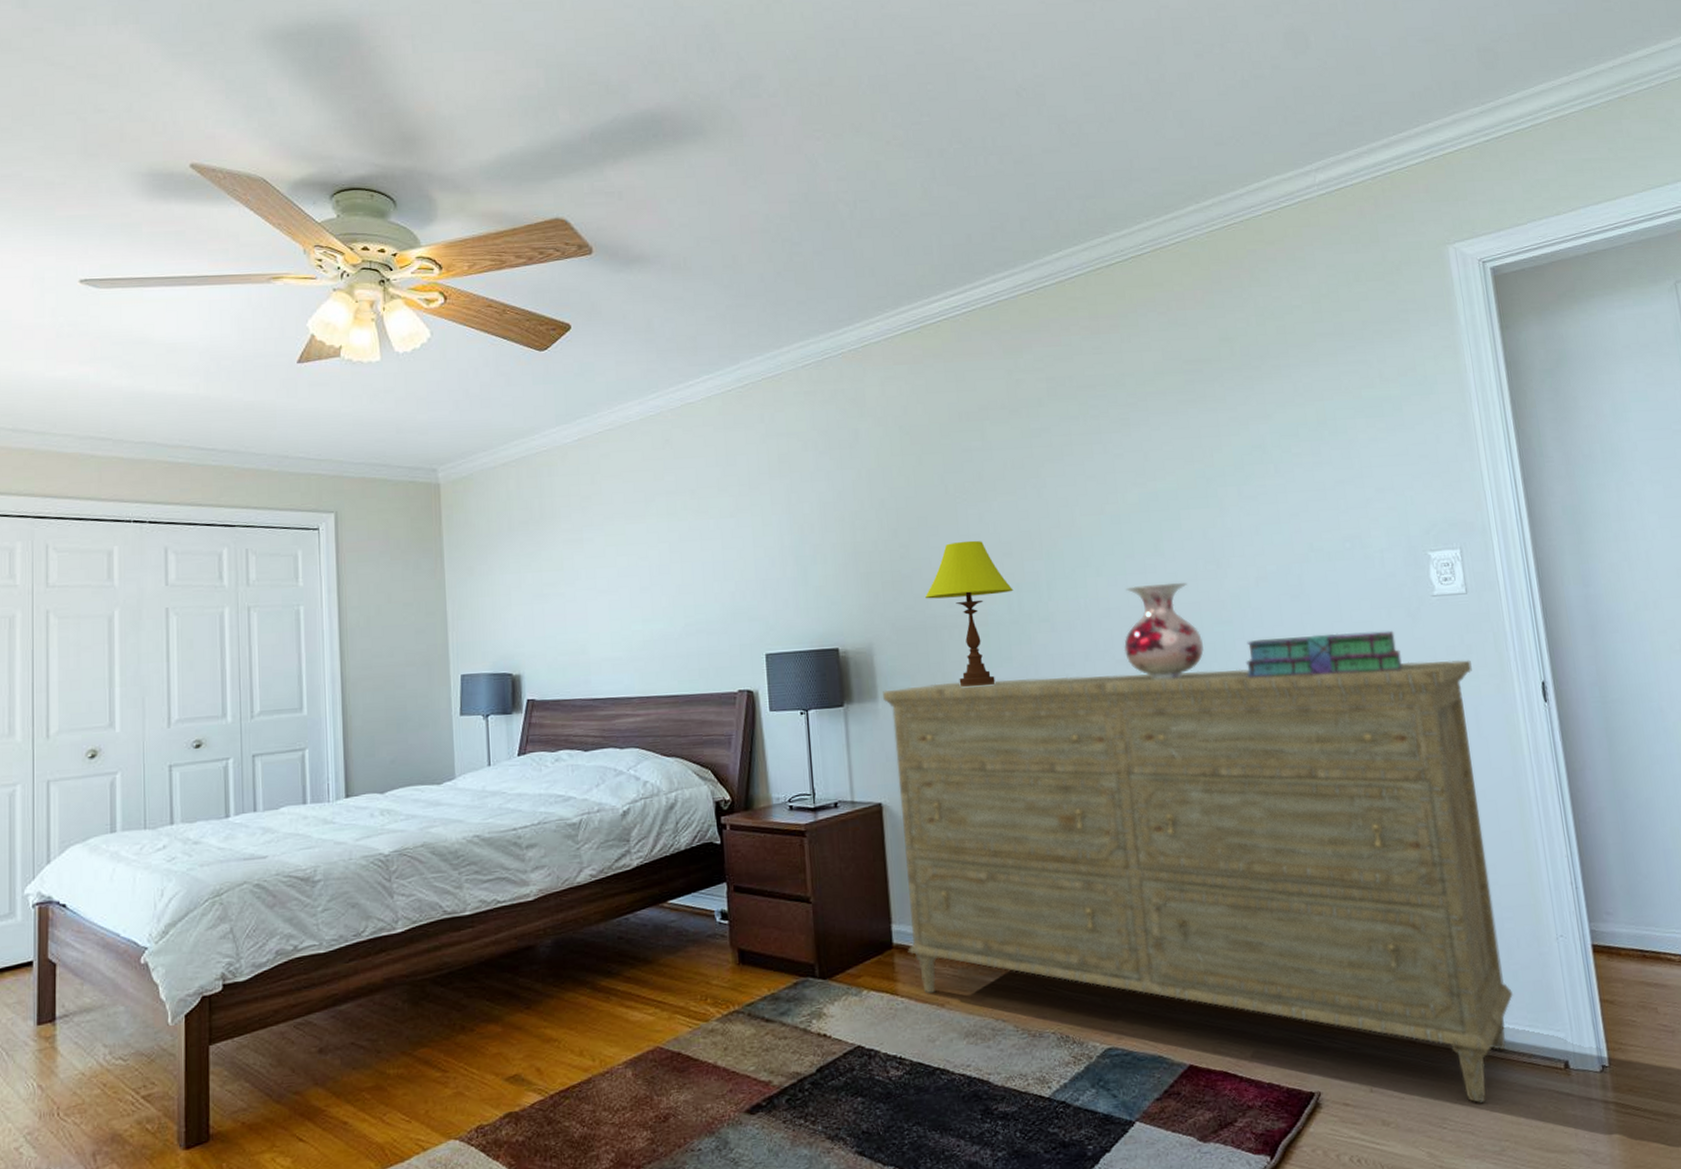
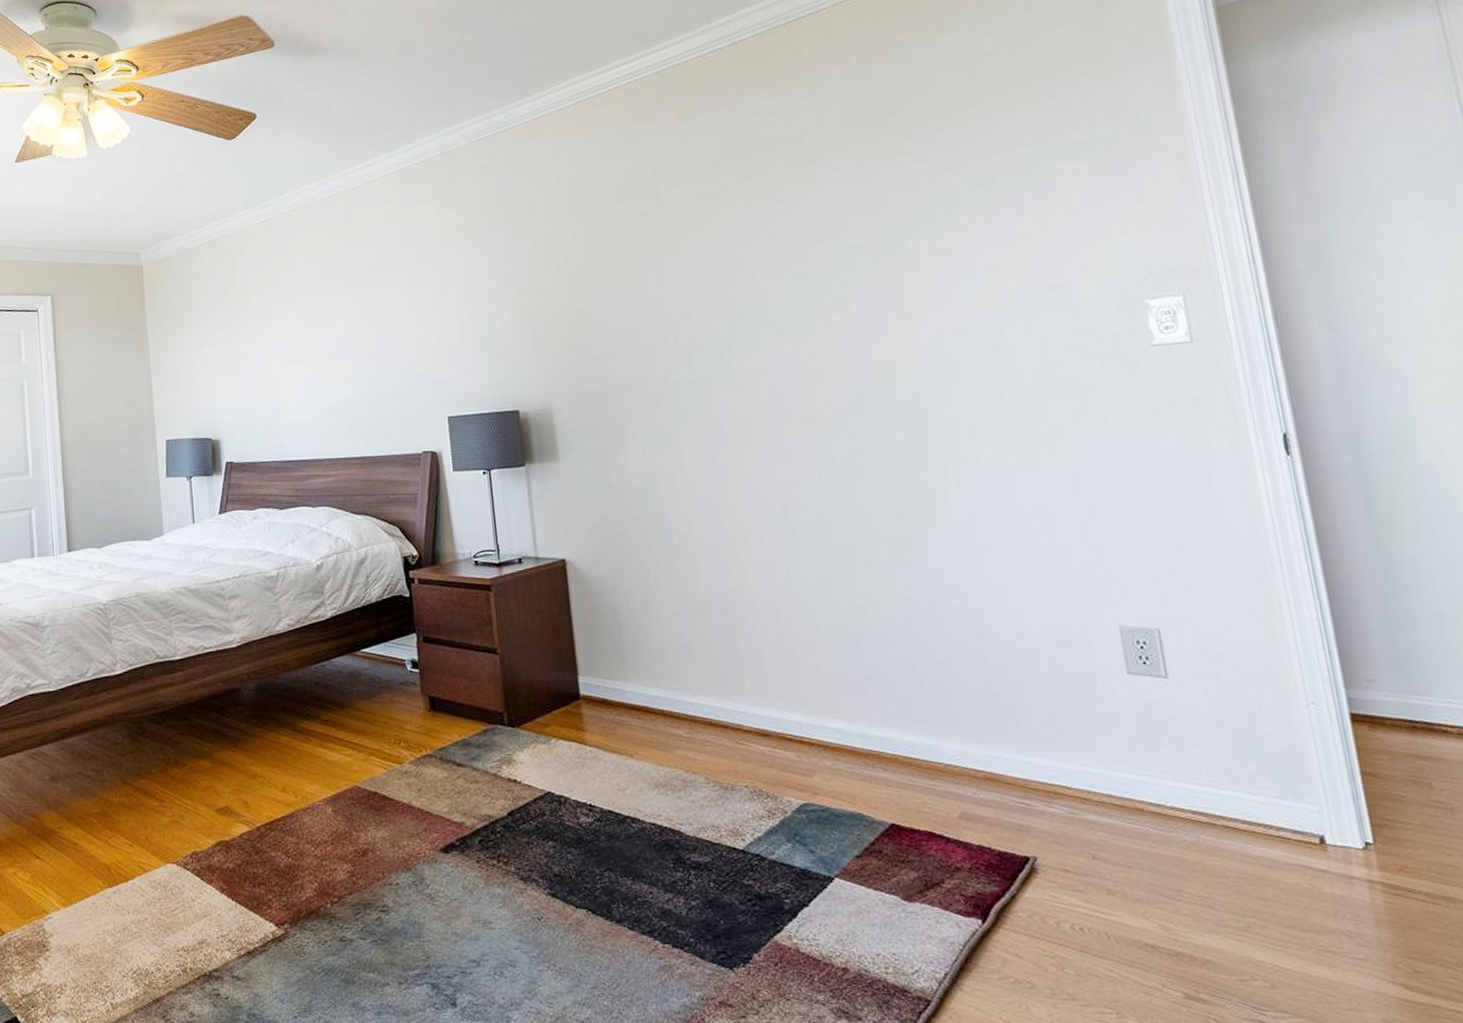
dresser: present [881,660,1513,1103] -> none [562,411,1256,876]
table lamp: present [925,540,1014,688] -> none [604,302,694,447]
vase: present [1123,582,1204,680] -> none [810,338,897,437]
stack of books: present [1245,630,1402,677] -> none [942,382,1119,433]

